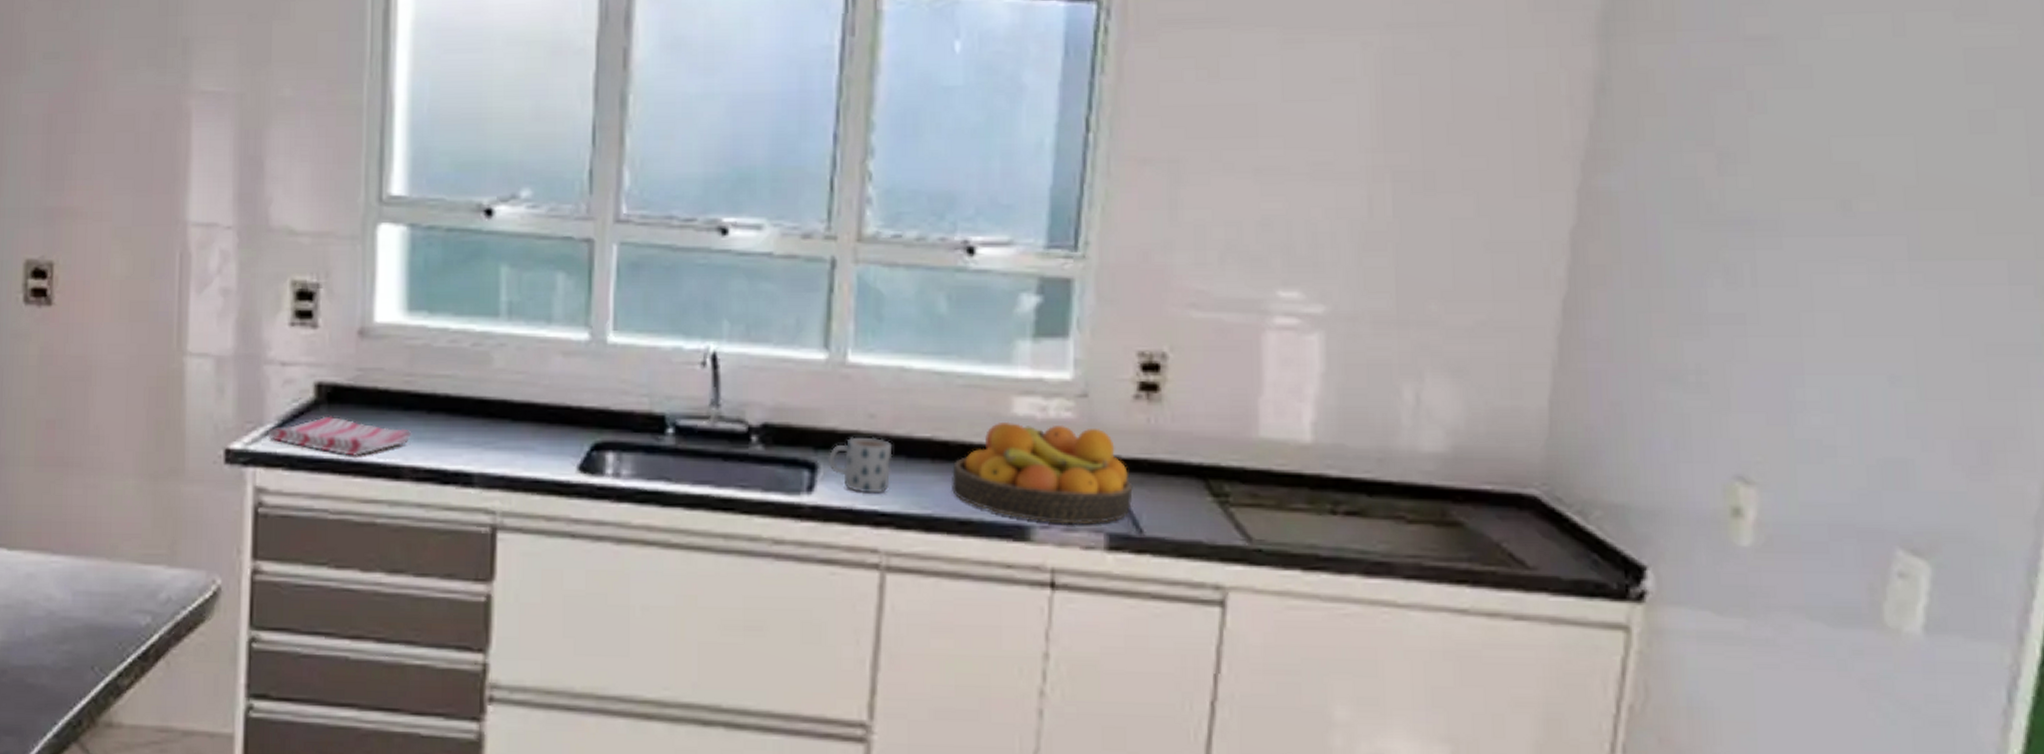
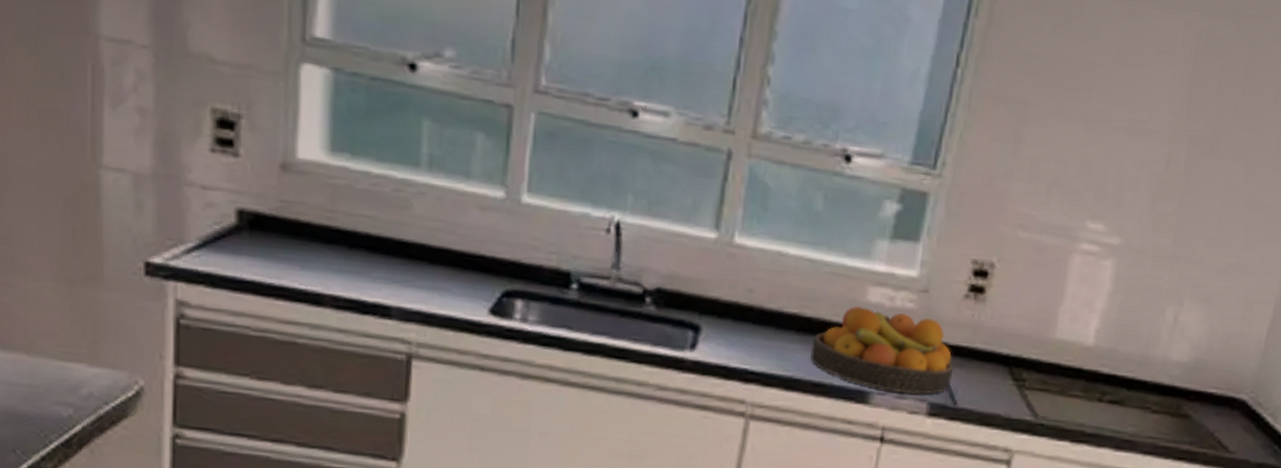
dish towel: present [268,416,412,457] -> none [189,240,333,282]
mug: present [827,437,893,494] -> none [710,306,766,356]

